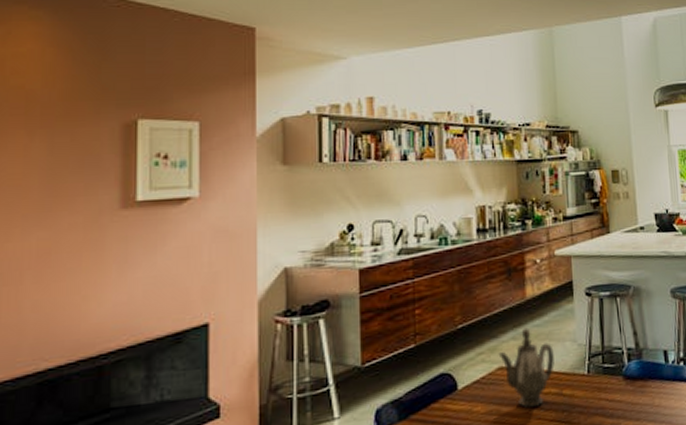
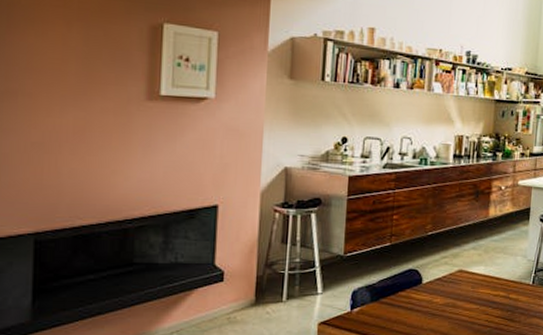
teapot: present [498,327,554,409] -> none [459,241,507,305]

